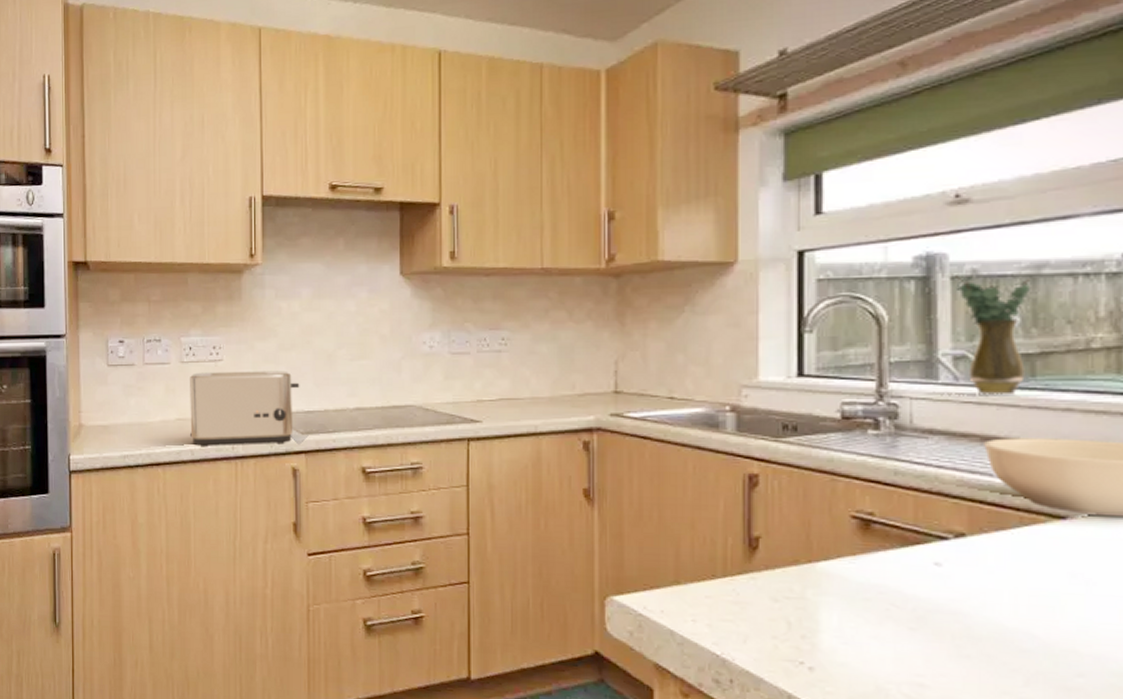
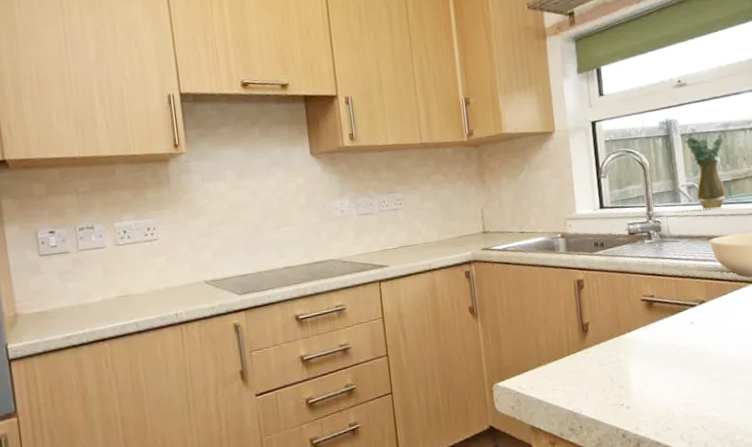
toaster: present [189,370,300,448] -> none [126,242,234,319]

